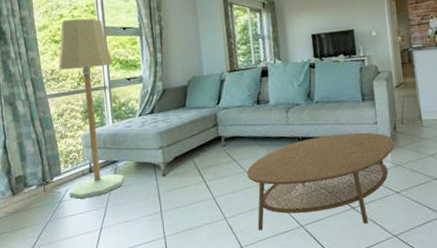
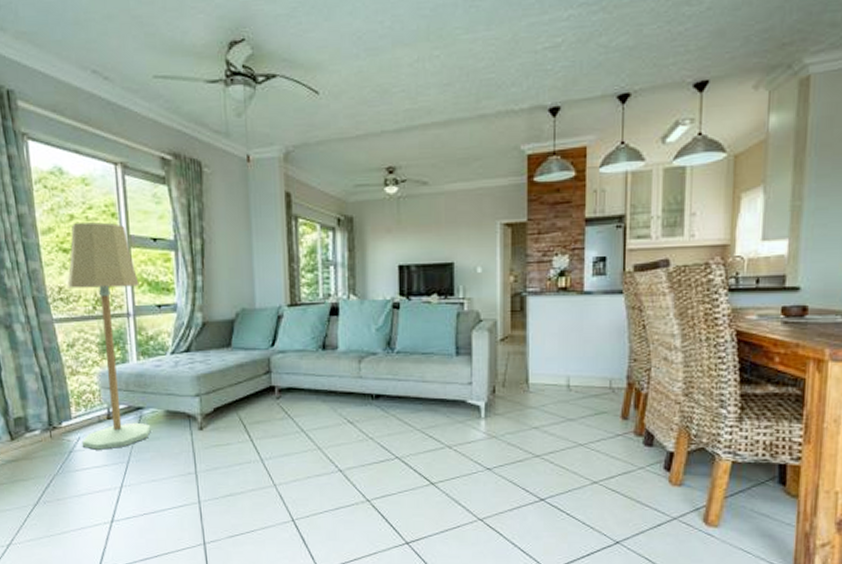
coffee table: present [247,132,394,231] -> none [304,394,491,503]

